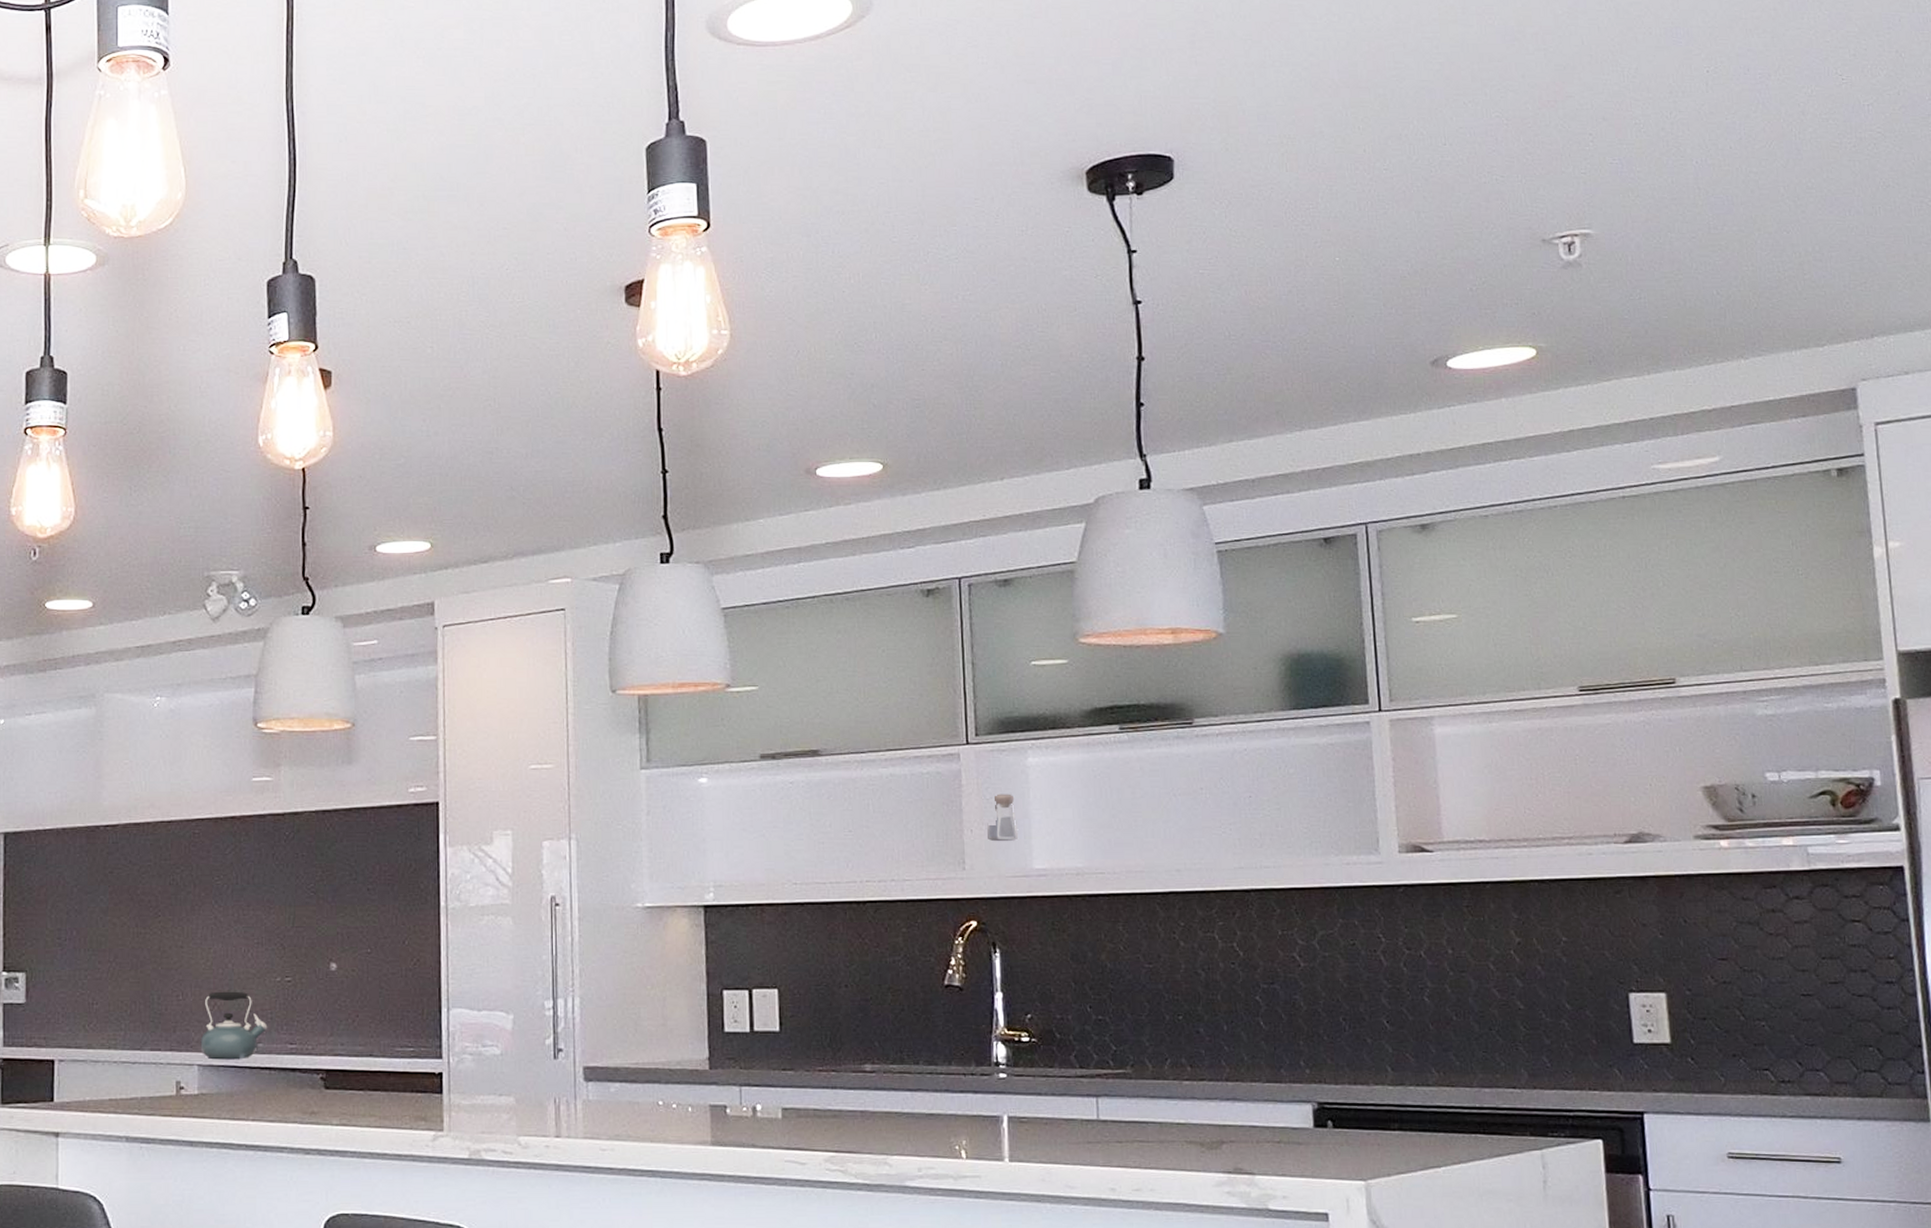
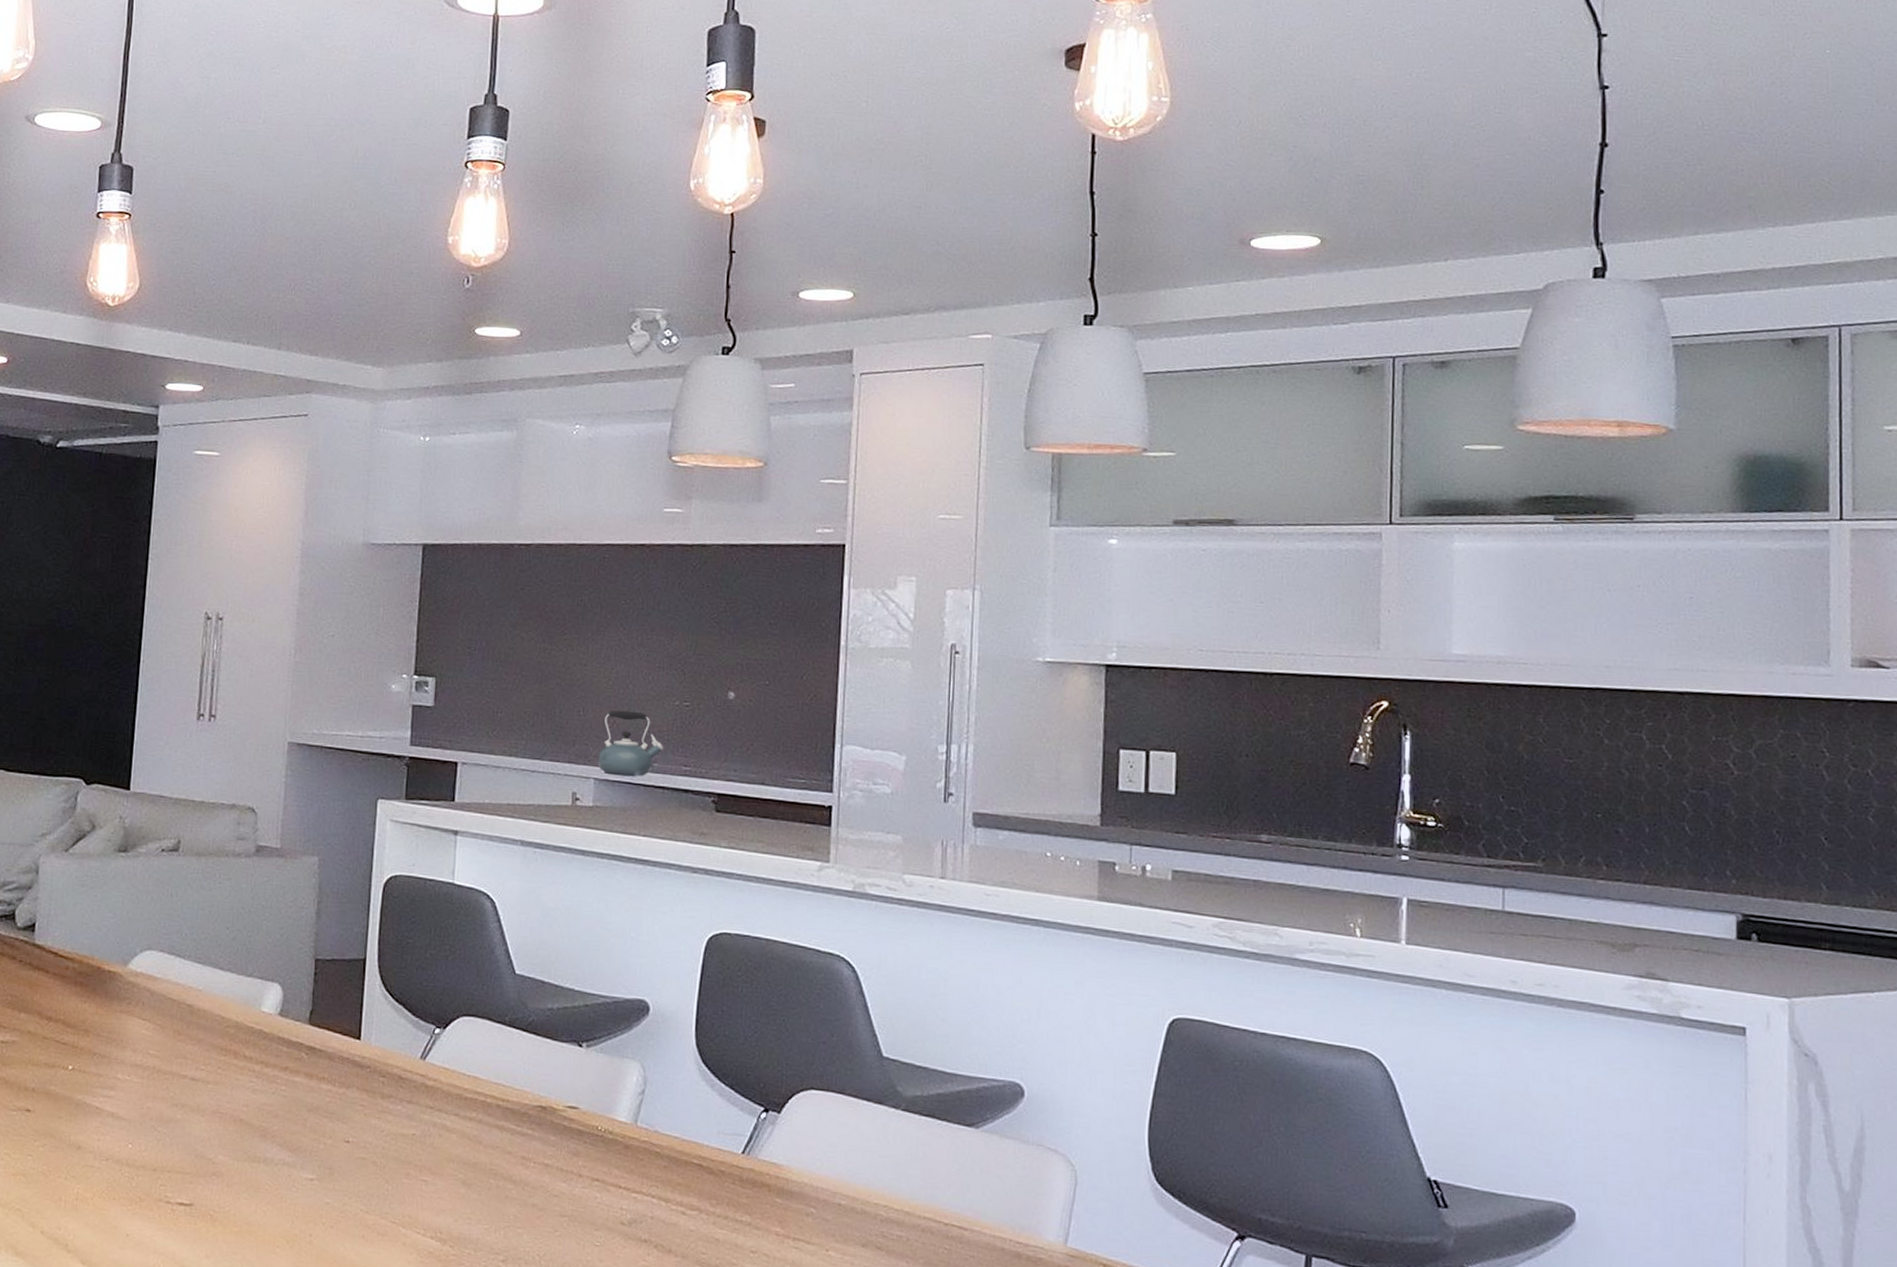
salt shaker: present [987,793,1018,842] -> none [1406,576,1438,625]

